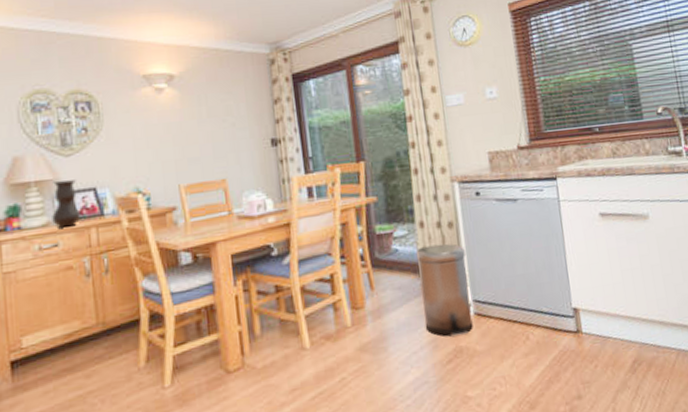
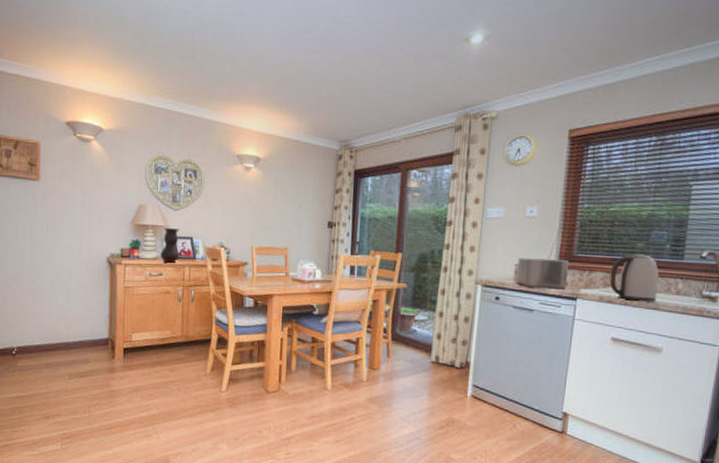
pedal bin: present [416,243,473,338] -> none [426,332,474,411]
toaster: none [489,139,544,176] -> present [516,257,570,290]
kettle: none [581,119,631,171] -> present [609,254,659,303]

